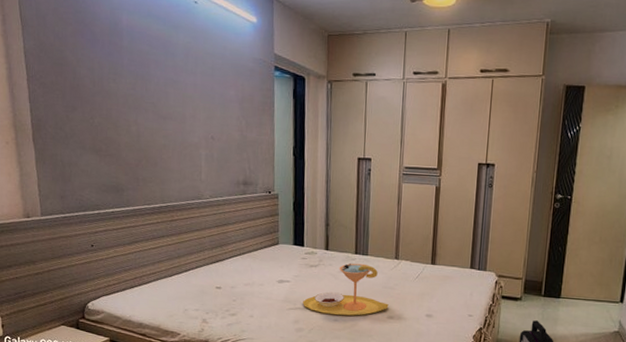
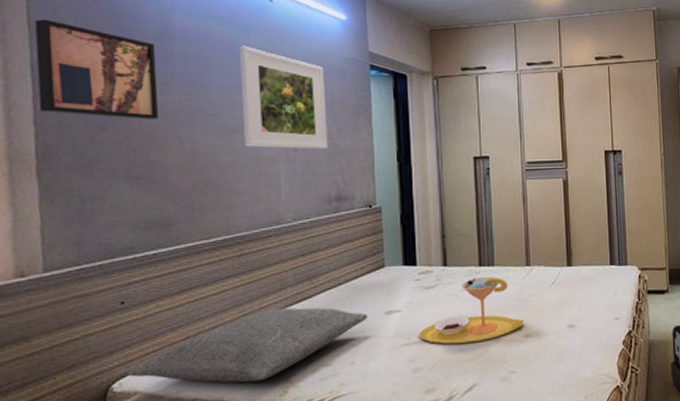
wall art: none [25,13,113,103] -> present [34,19,159,119]
pillow: none [97,265,264,319] -> present [128,307,368,383]
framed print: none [171,43,239,140] -> present [239,45,329,150]

